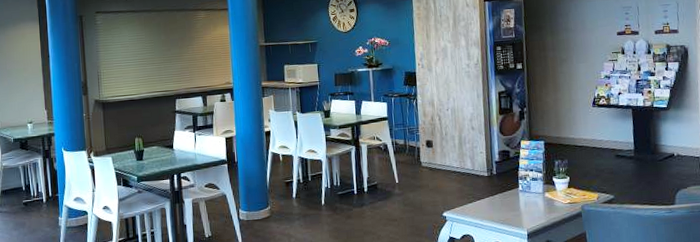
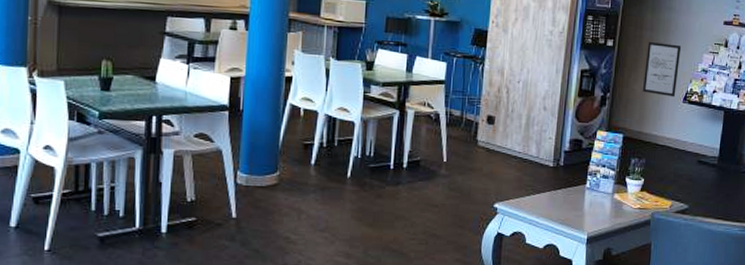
wall art: none [552,58,585,104] -> present [643,41,682,97]

